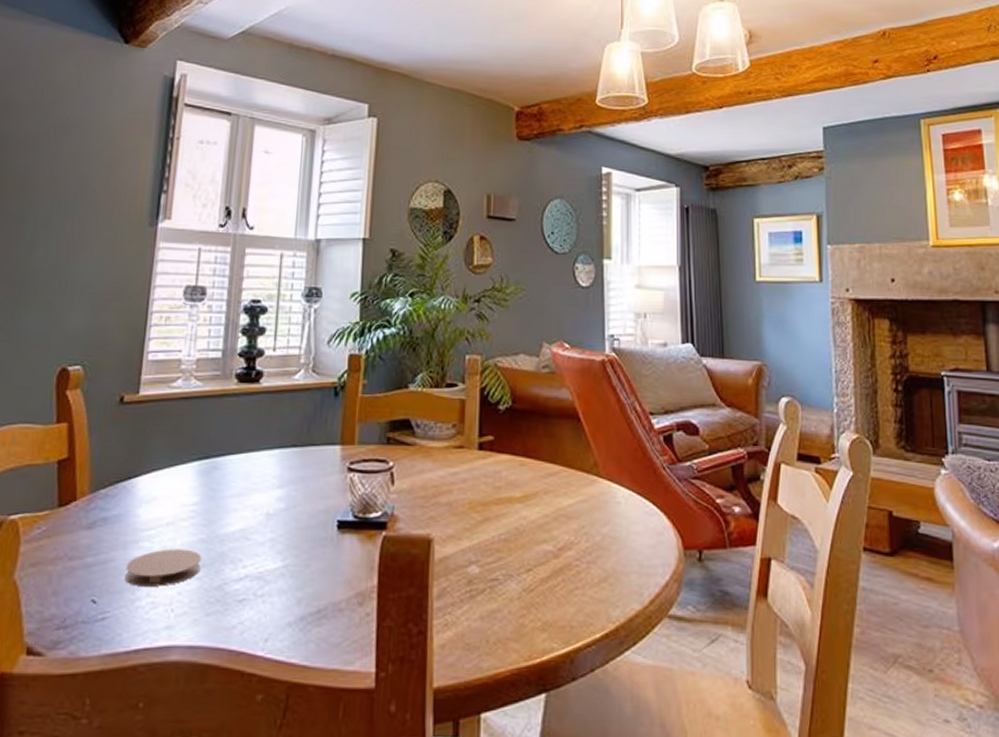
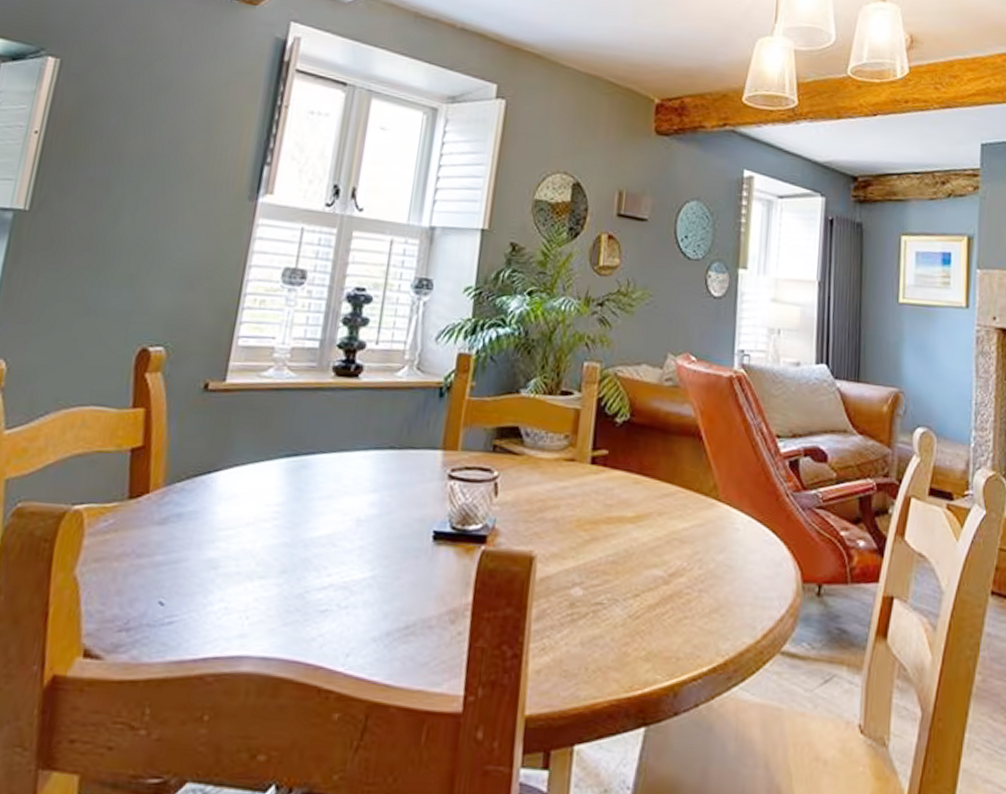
coaster: present [124,549,202,587] -> none [196,551,283,592]

